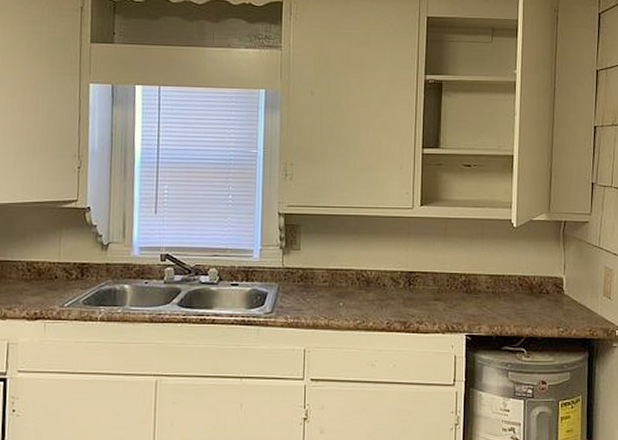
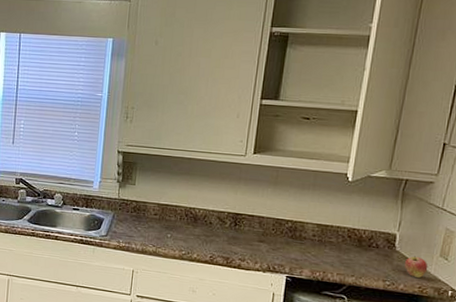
fruit: none [574,298,595,320] -> present [405,256,428,278]

